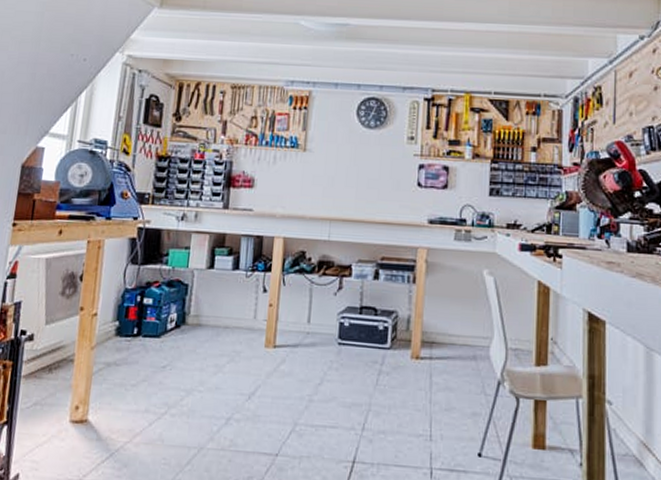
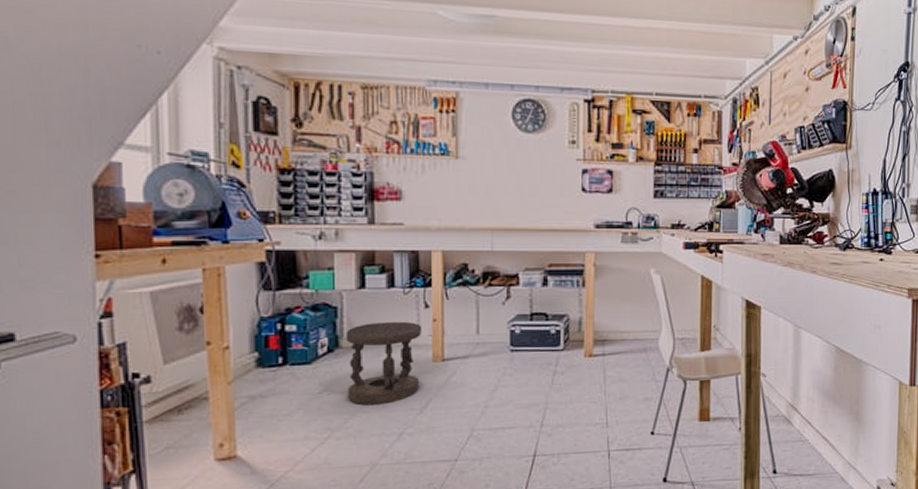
stool: none [186,302,259,386] -> present [345,321,423,406]

